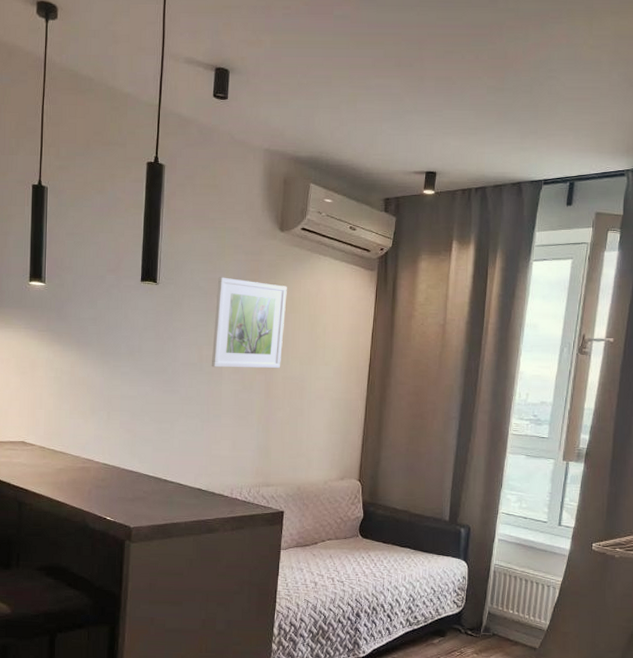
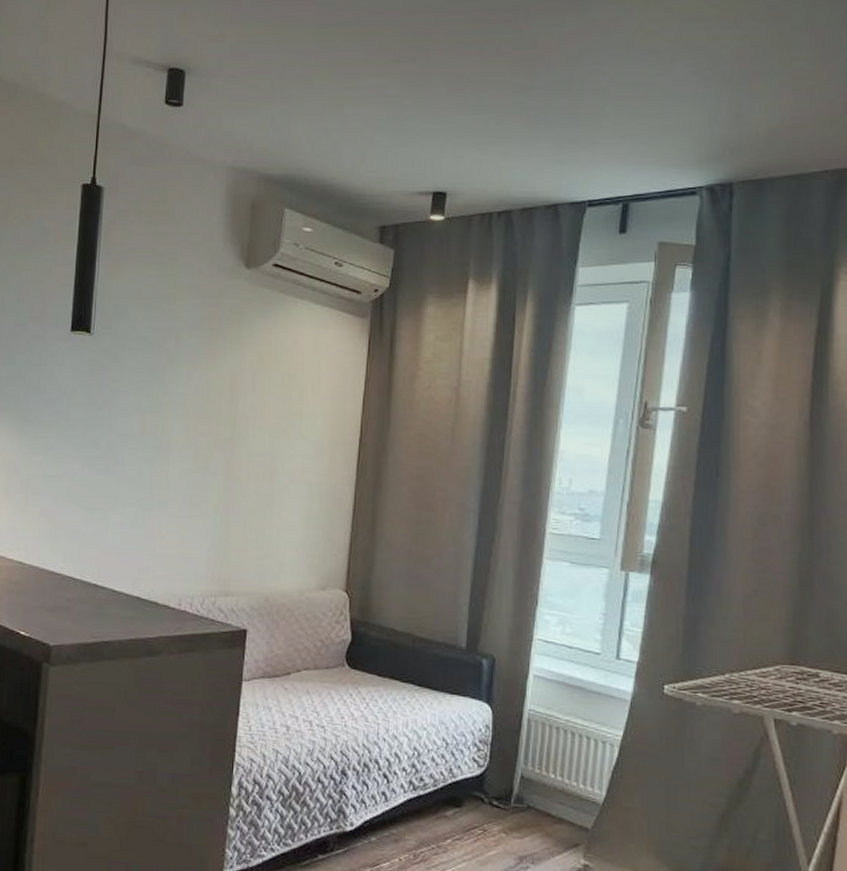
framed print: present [211,277,287,369] -> none [156,326,254,443]

